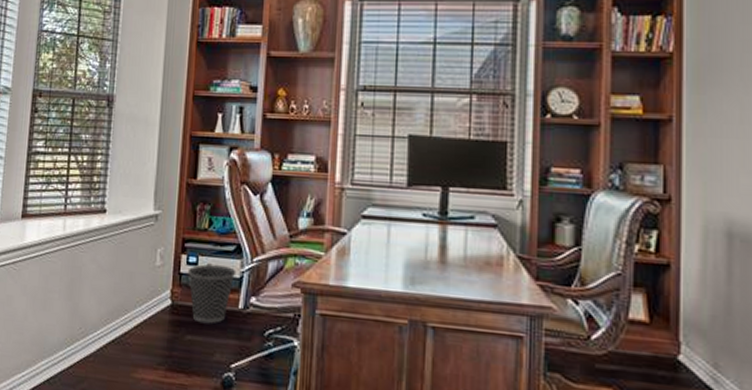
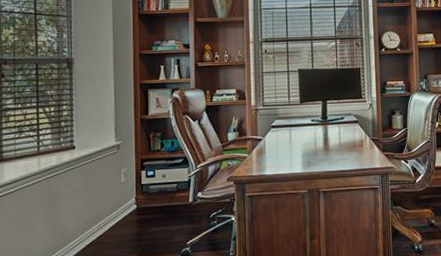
wastebasket: present [187,264,237,324] -> none [147,174,185,218]

